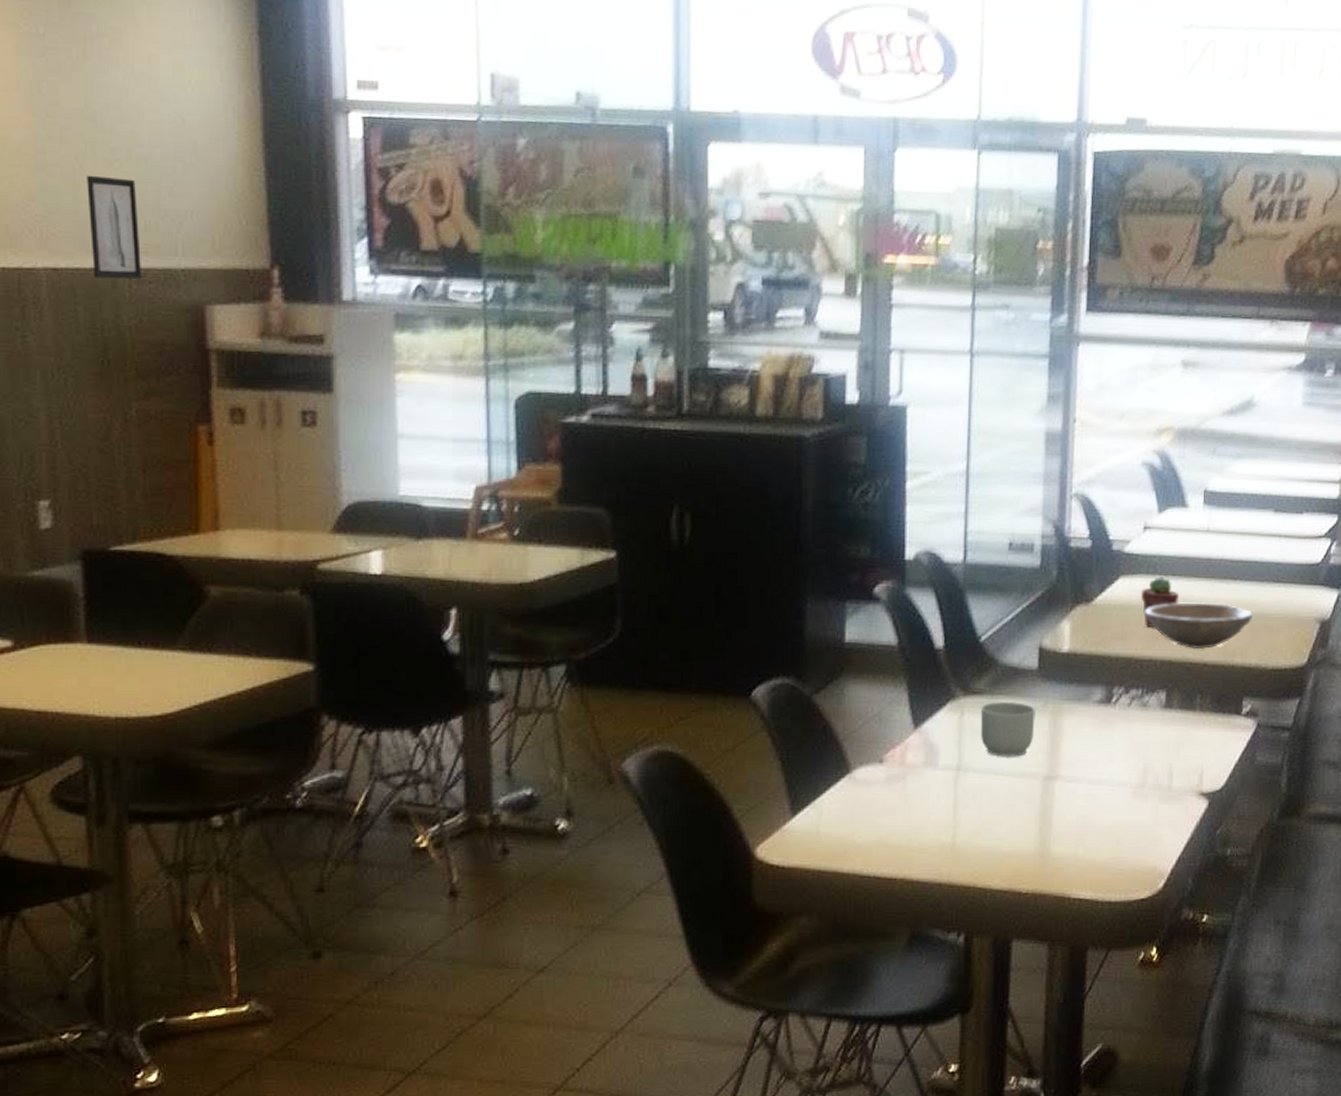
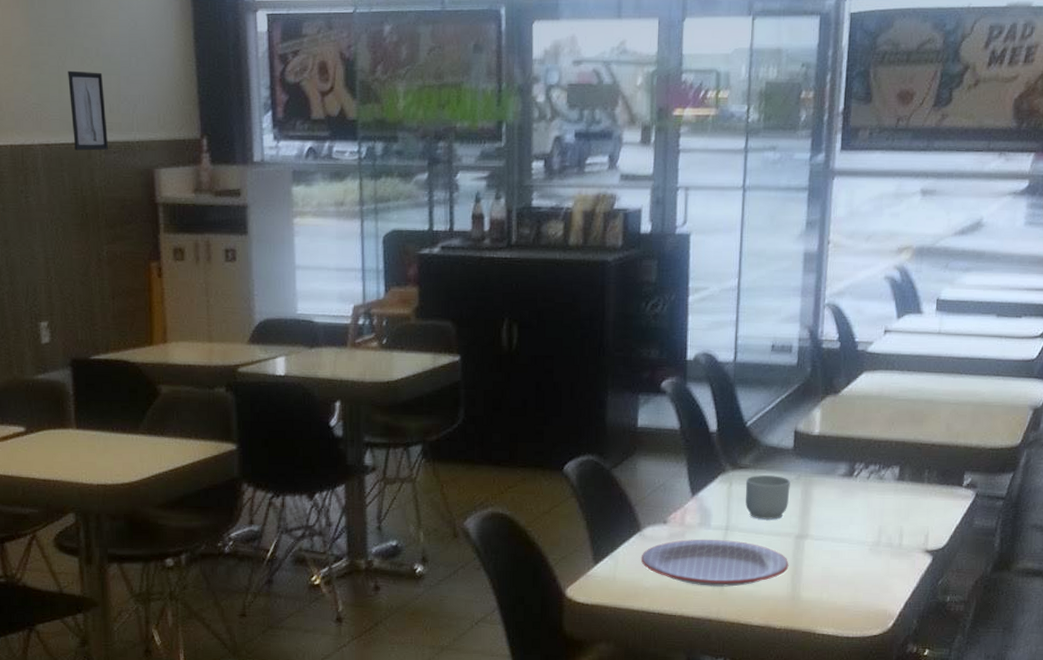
plate: none [851,782,1036,841] -> present [640,539,789,587]
potted succulent: present [1140,577,1180,628] -> none [880,372,913,415]
bowl: present [1145,602,1253,649] -> none [883,393,975,432]

